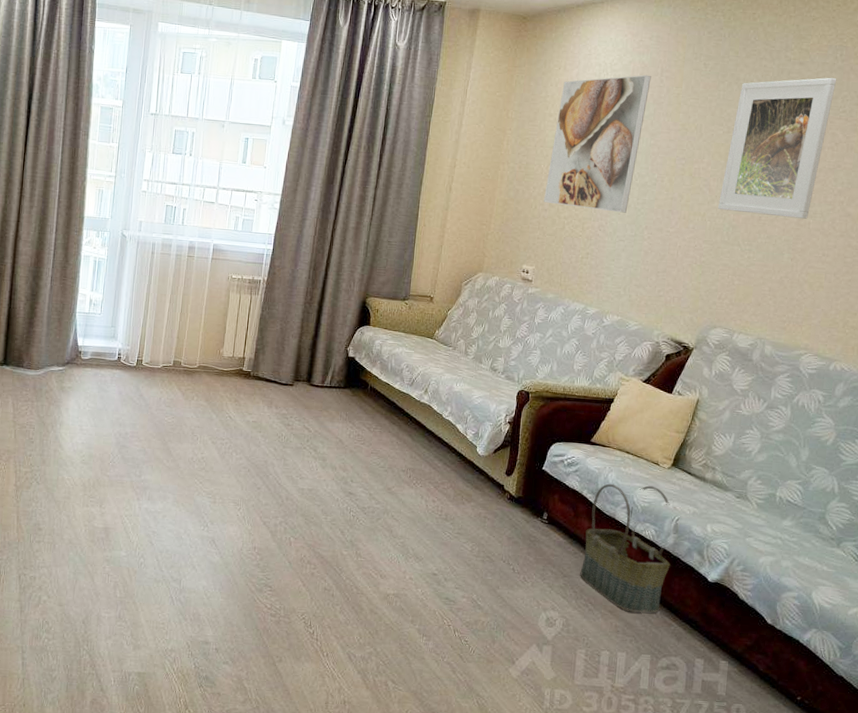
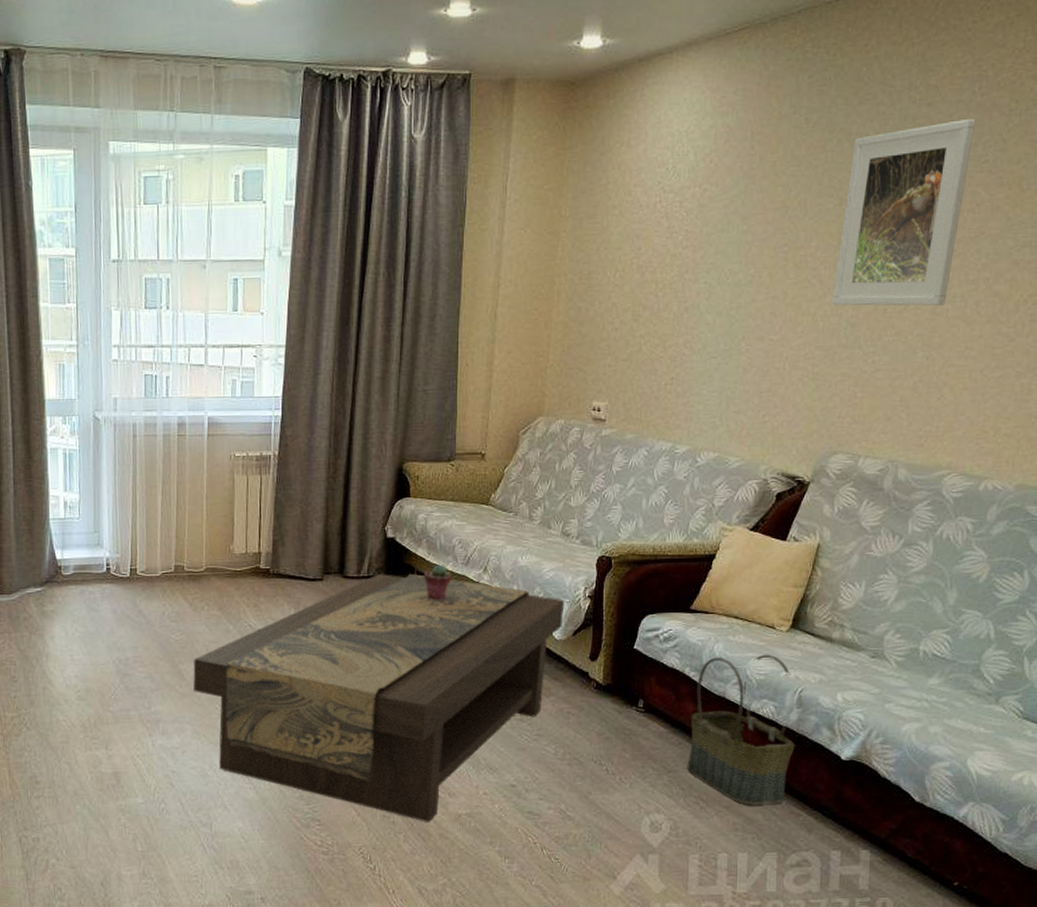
coffee table: none [178,385,489,598] -> present [193,573,565,822]
potted succulent: none [376,383,398,412] -> present [424,564,451,600]
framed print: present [544,74,651,213] -> none [613,141,739,323]

